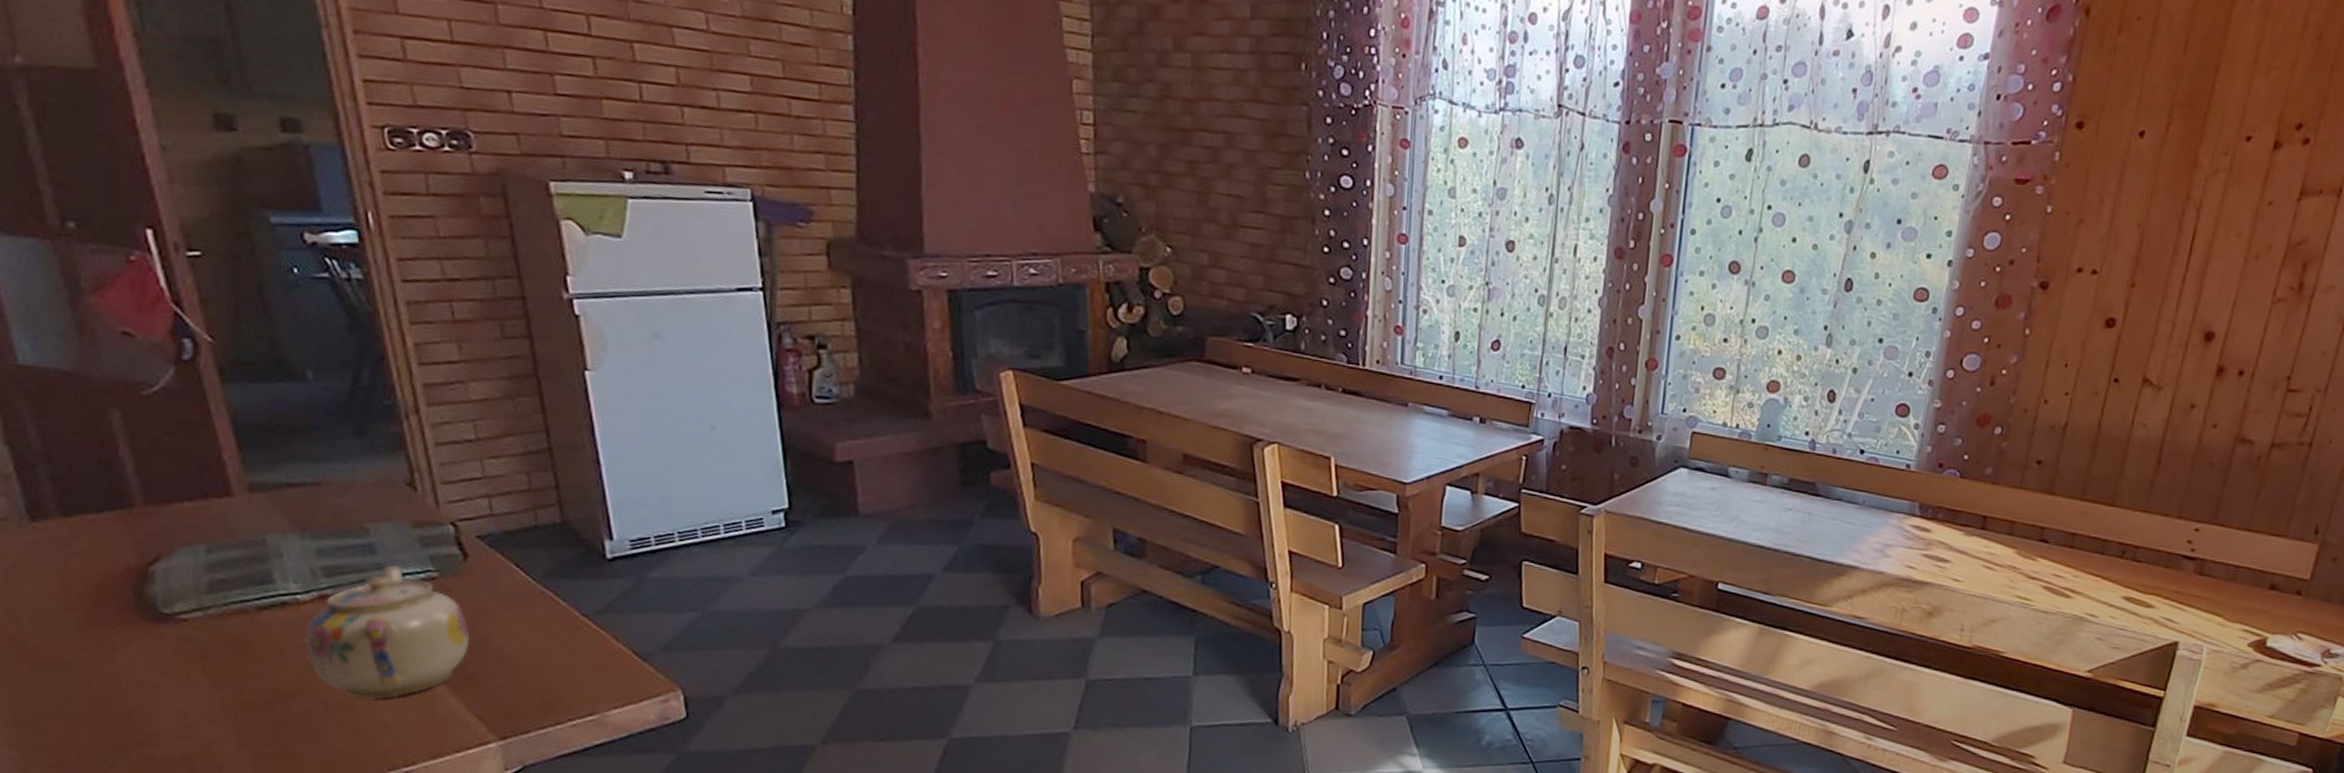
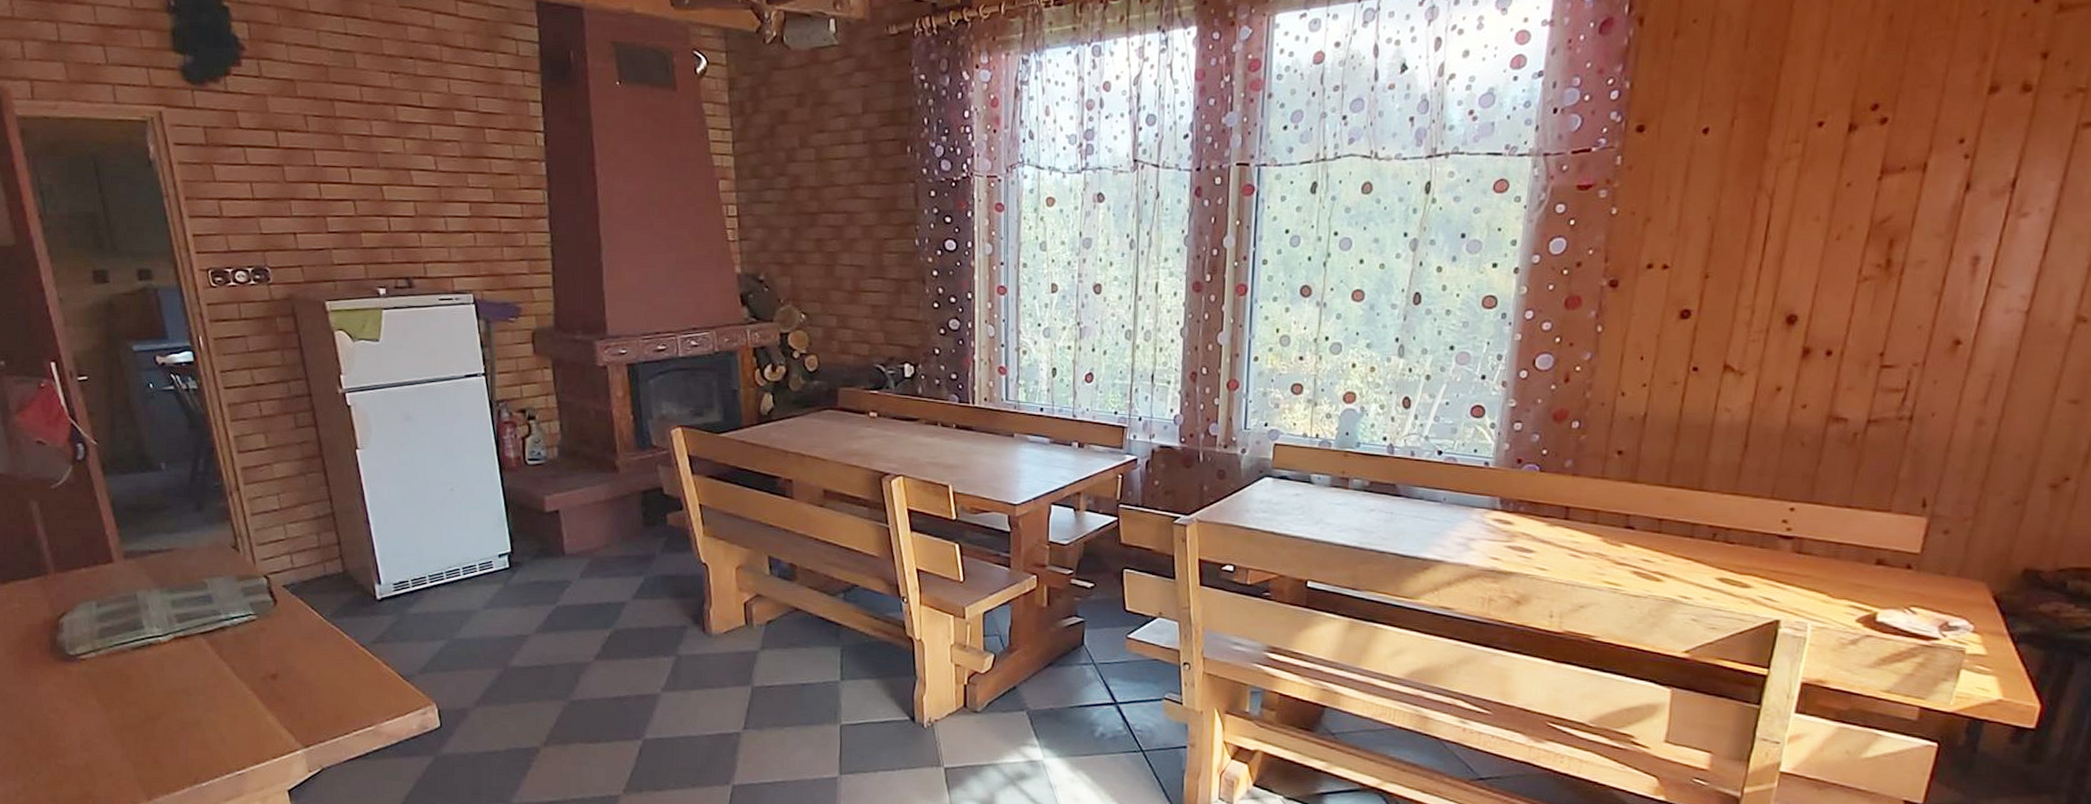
teapot: present [305,565,469,699] -> none [166,611,280,717]

